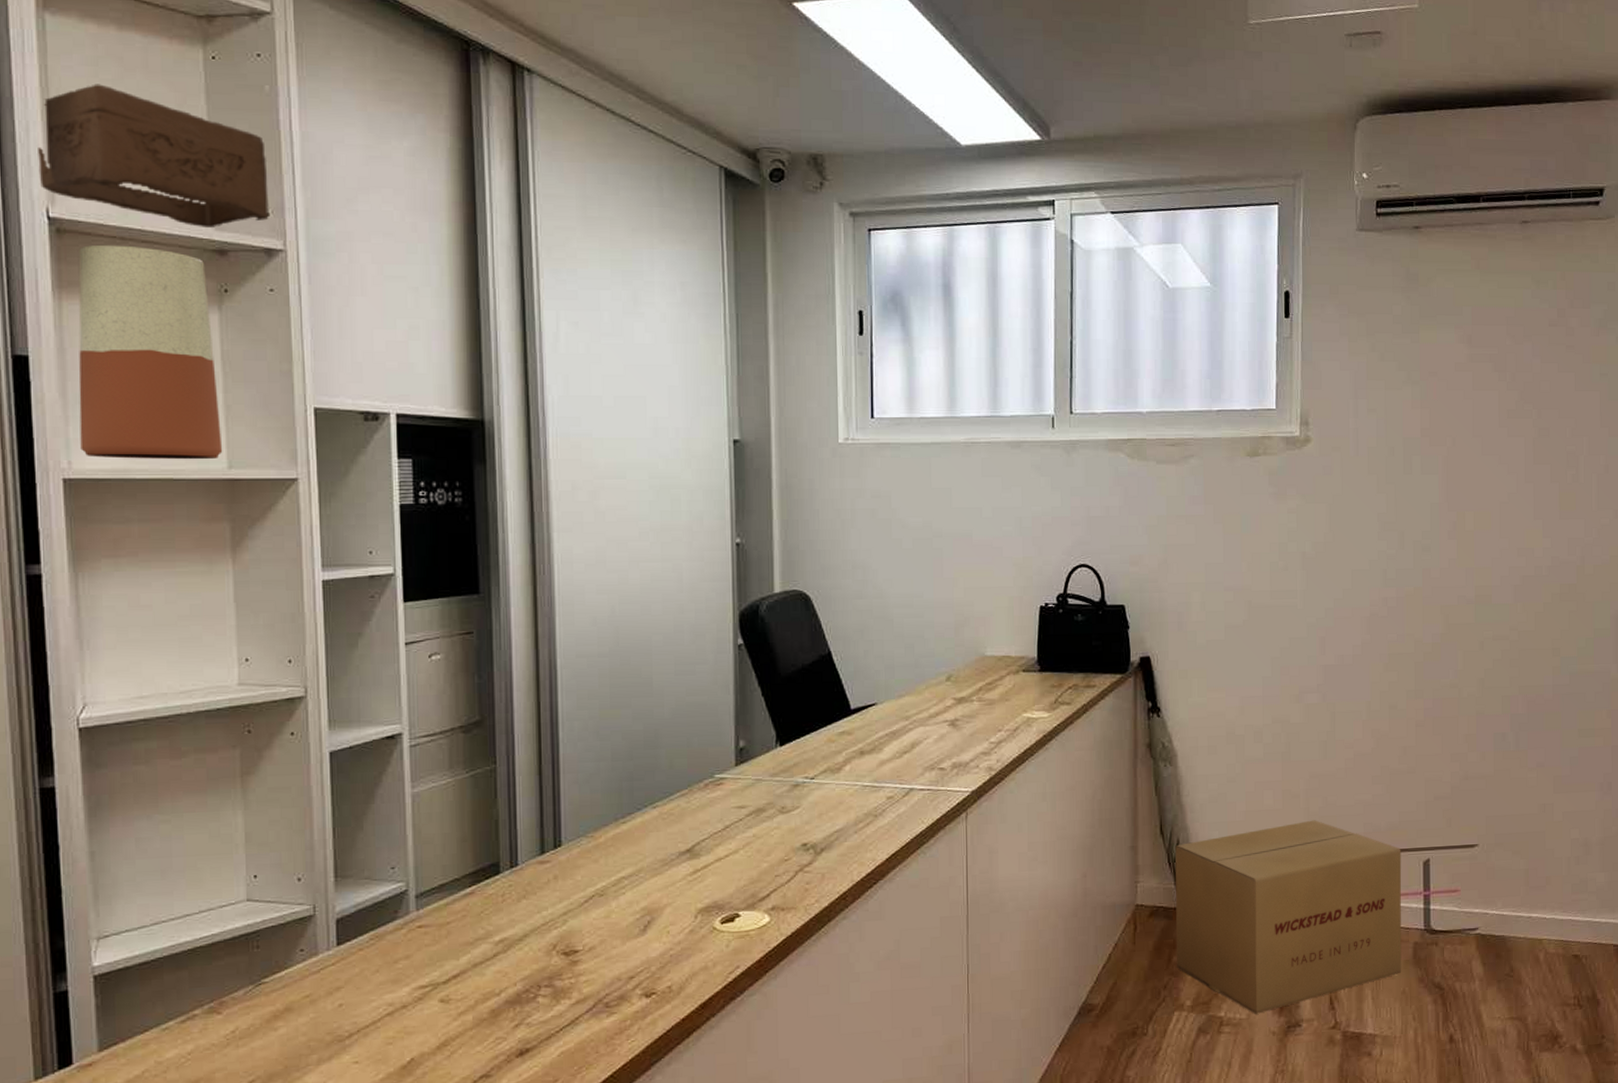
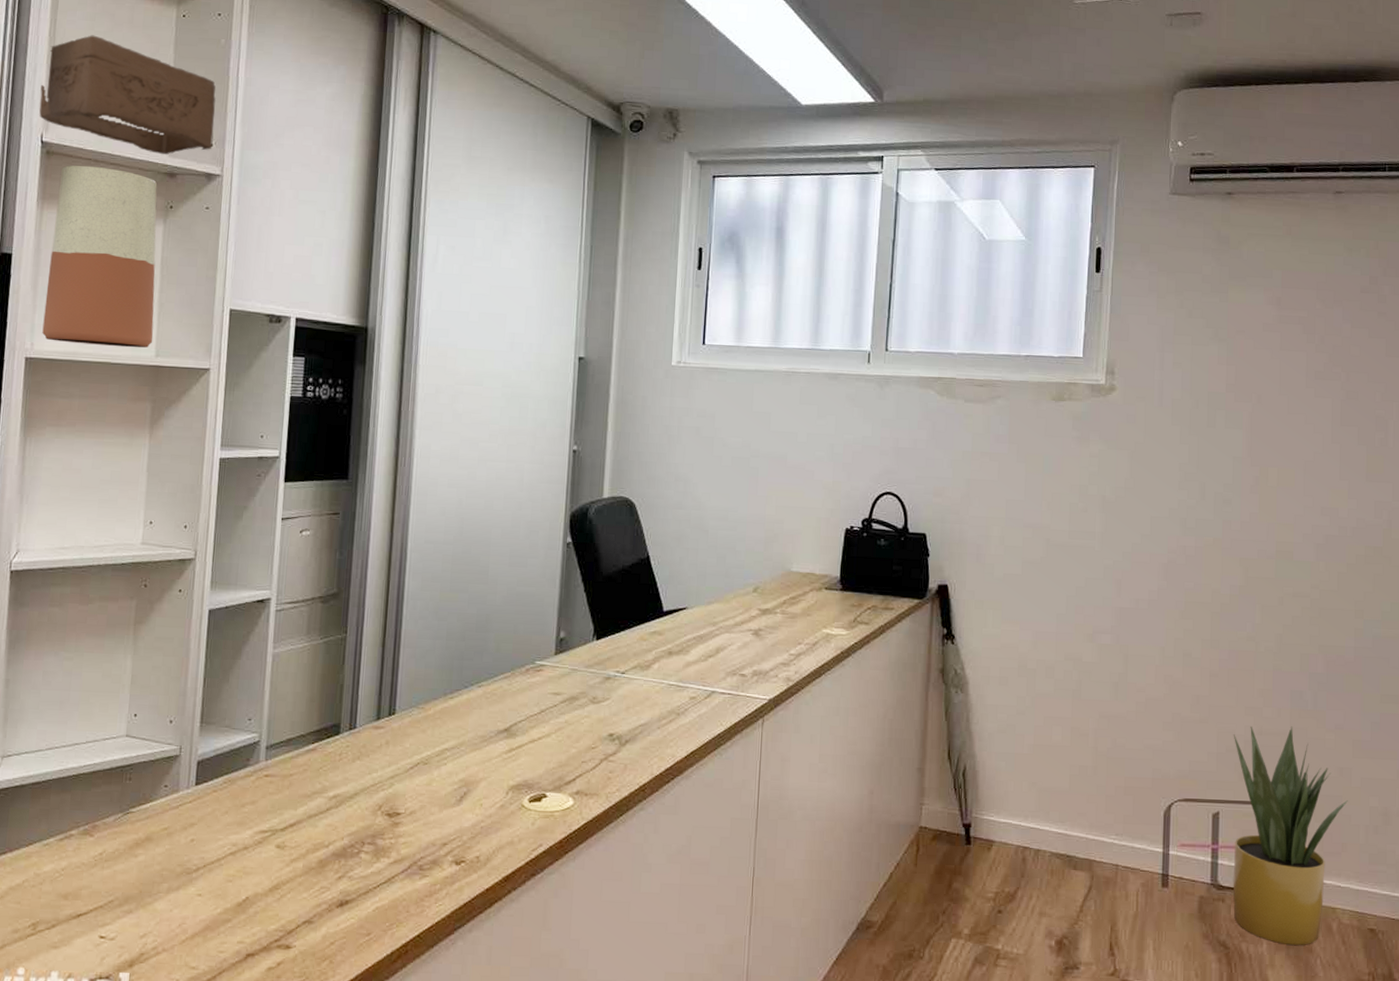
box: present [1175,820,1402,1014] -> none [956,760,1190,951]
planter: none [1440,768,1551,979] -> present [1233,726,1348,945]

